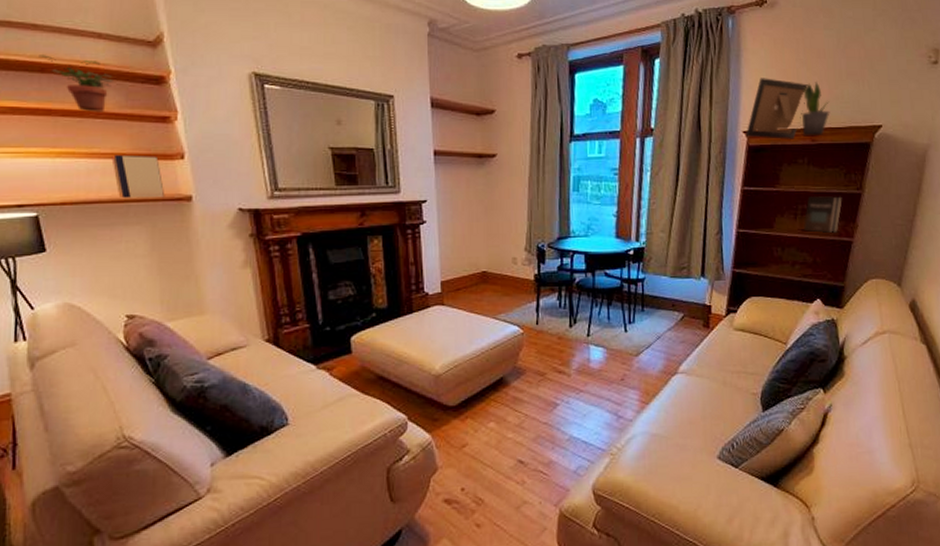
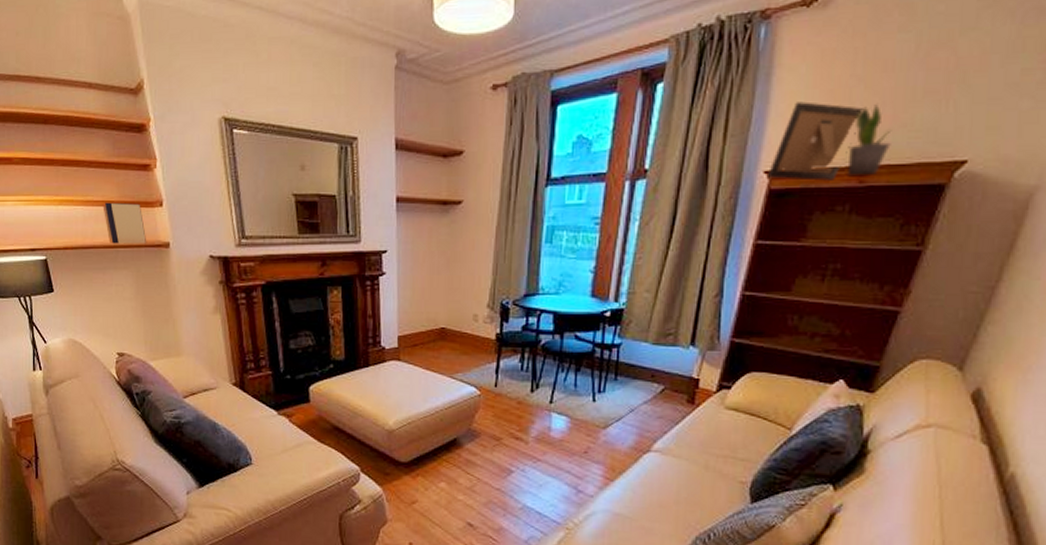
potted plant: present [39,55,113,112] -> none [42,106,102,162]
books: present [804,195,843,233] -> none [833,252,893,300]

